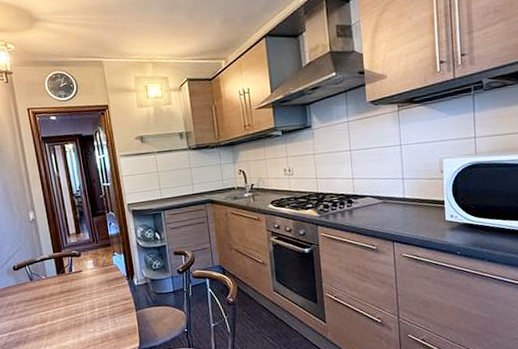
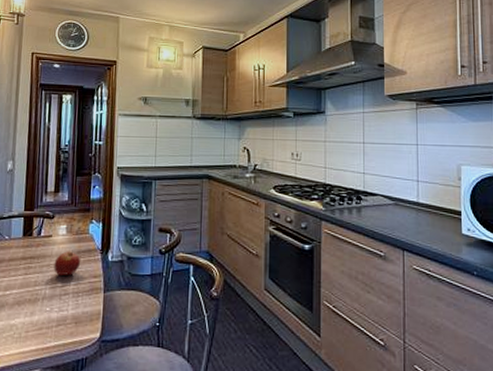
fruit: none [88,281,112,302] -> present [54,251,81,275]

